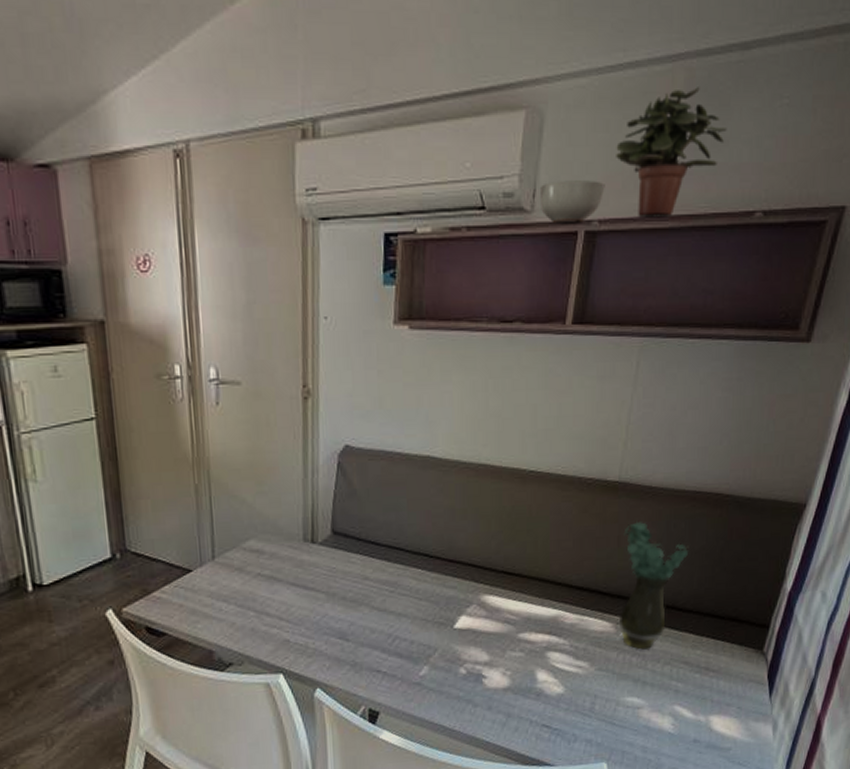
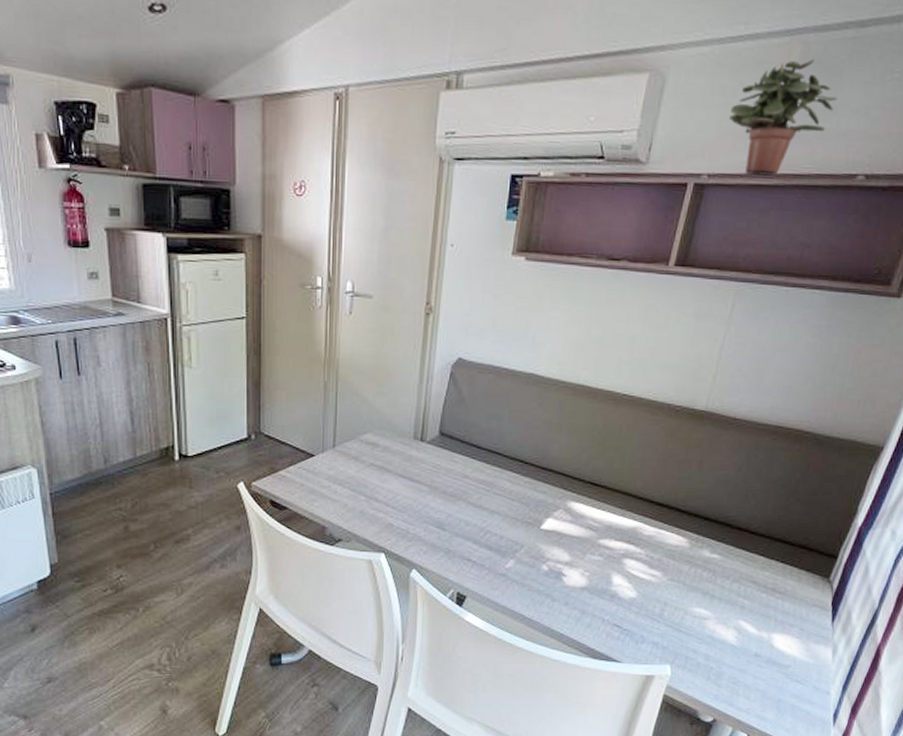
bowl: present [539,180,605,225] -> none [654,137,717,177]
vase: present [618,518,689,650] -> none [692,445,767,566]

